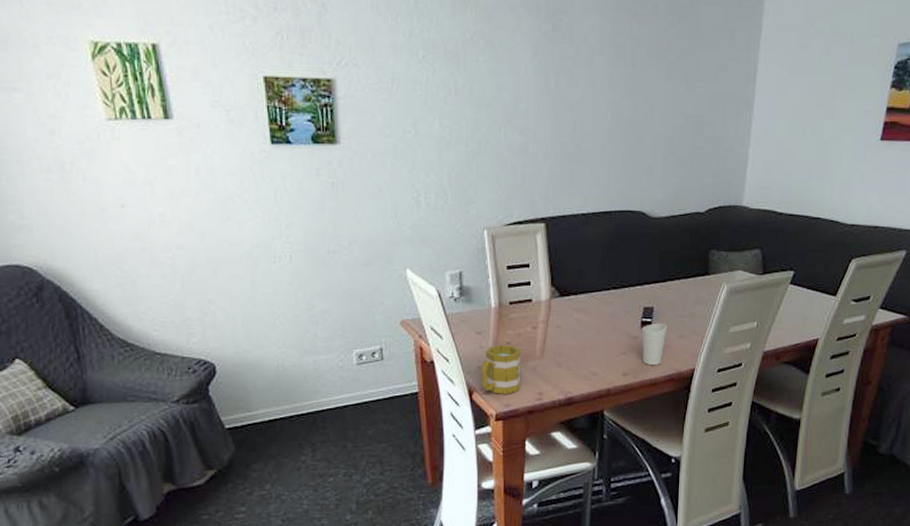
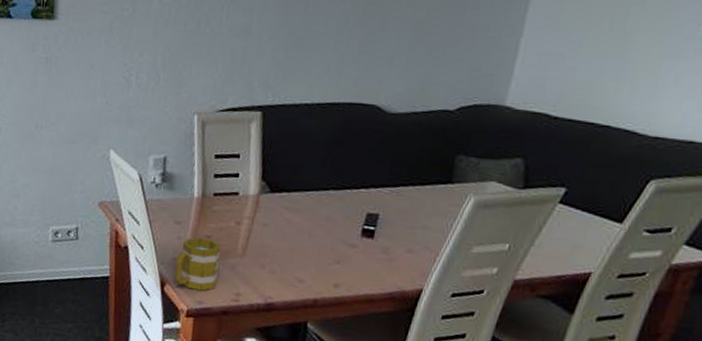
cup: present [641,322,667,365] -> none [359,232,394,280]

